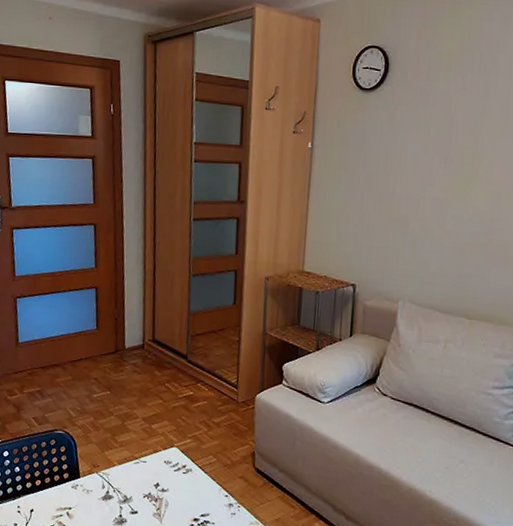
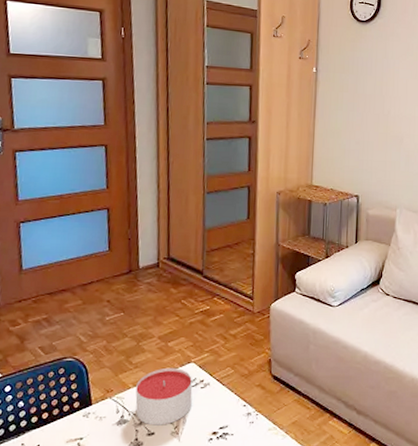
candle: none [120,449,175,506] -> present [135,367,193,426]

